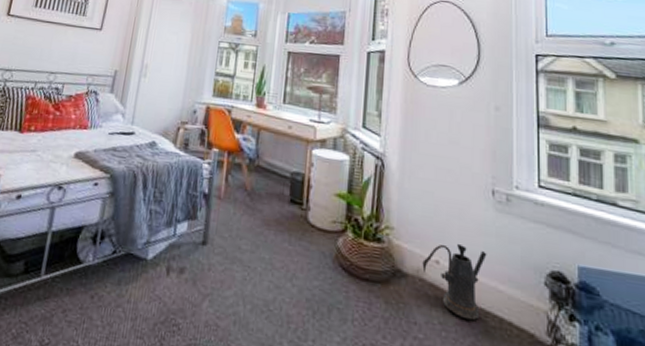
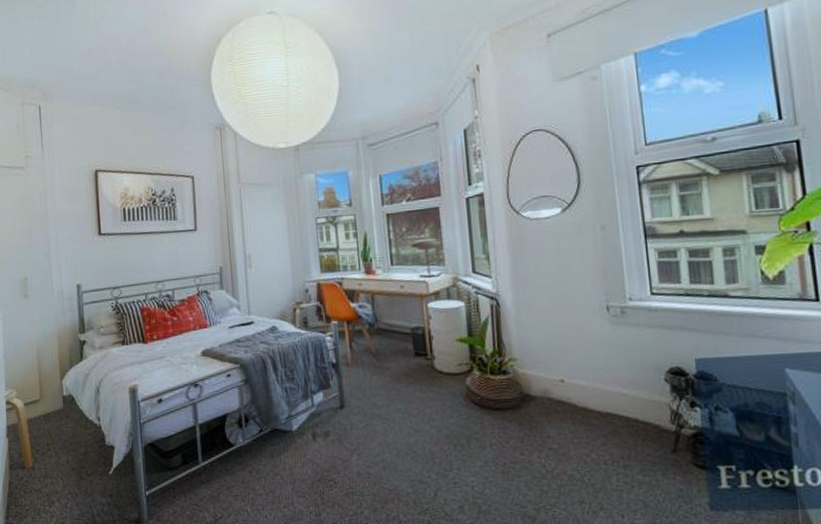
watering can: present [422,243,487,321] -> none [548,360,608,425]

